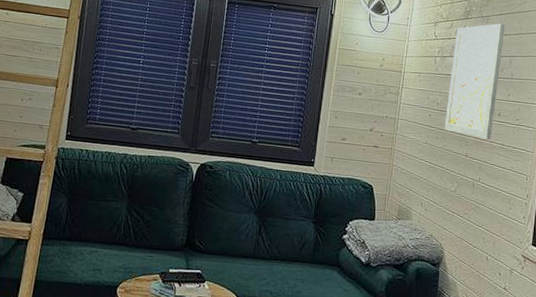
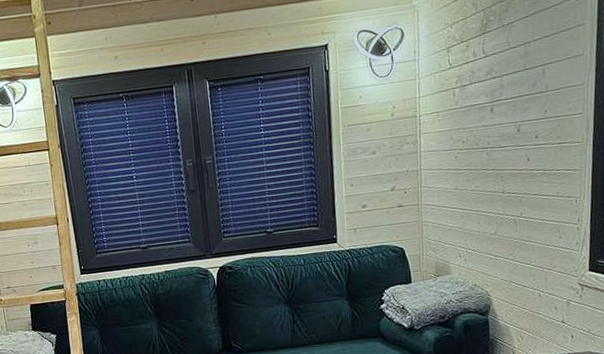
wall art: present [444,23,505,140] -> none [474,27,533,170]

